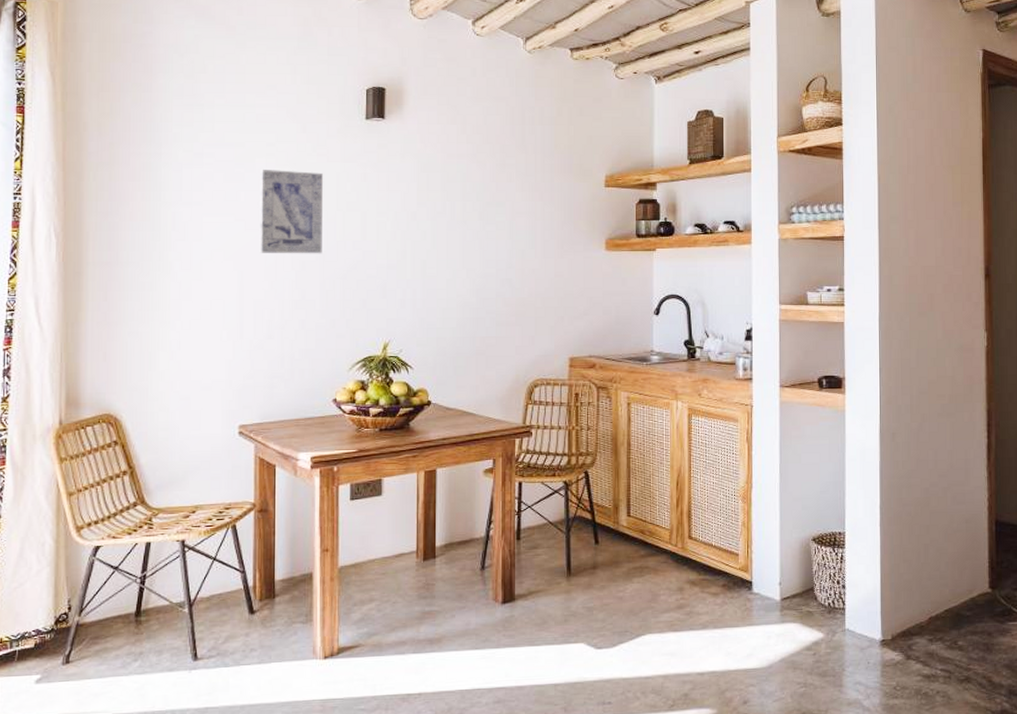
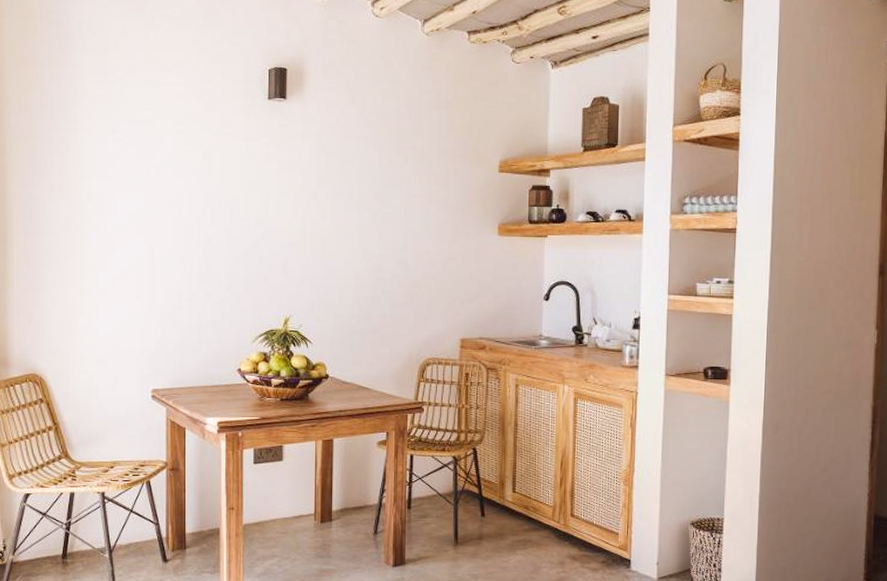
wall art: present [259,169,323,254] -> none [169,146,227,230]

